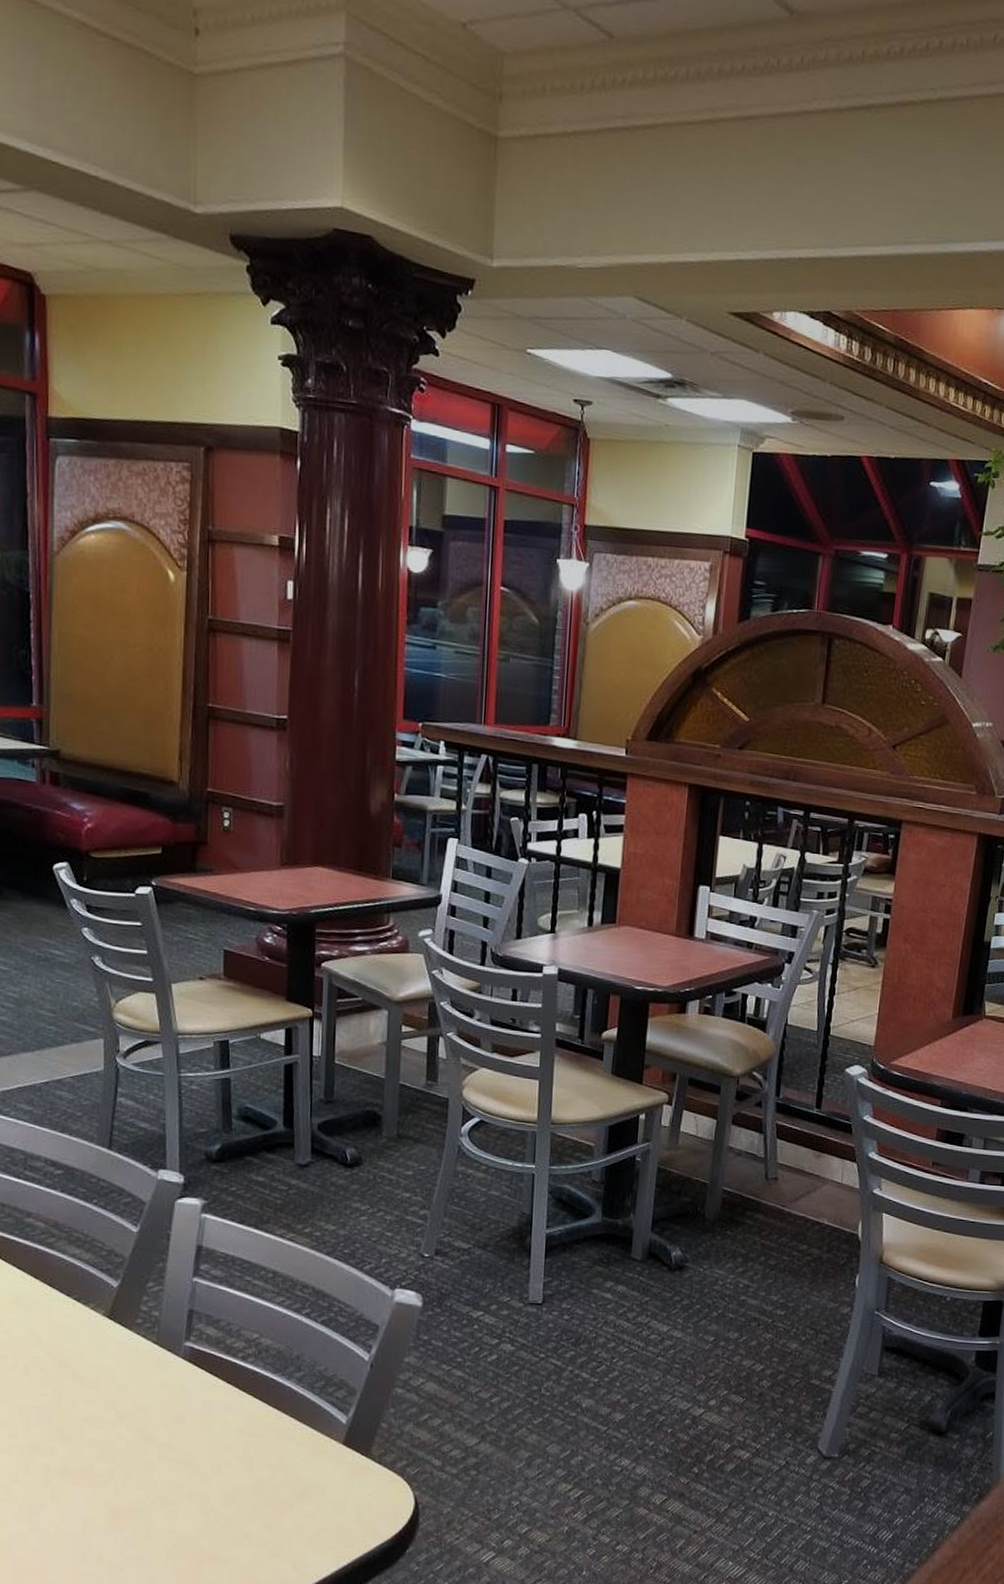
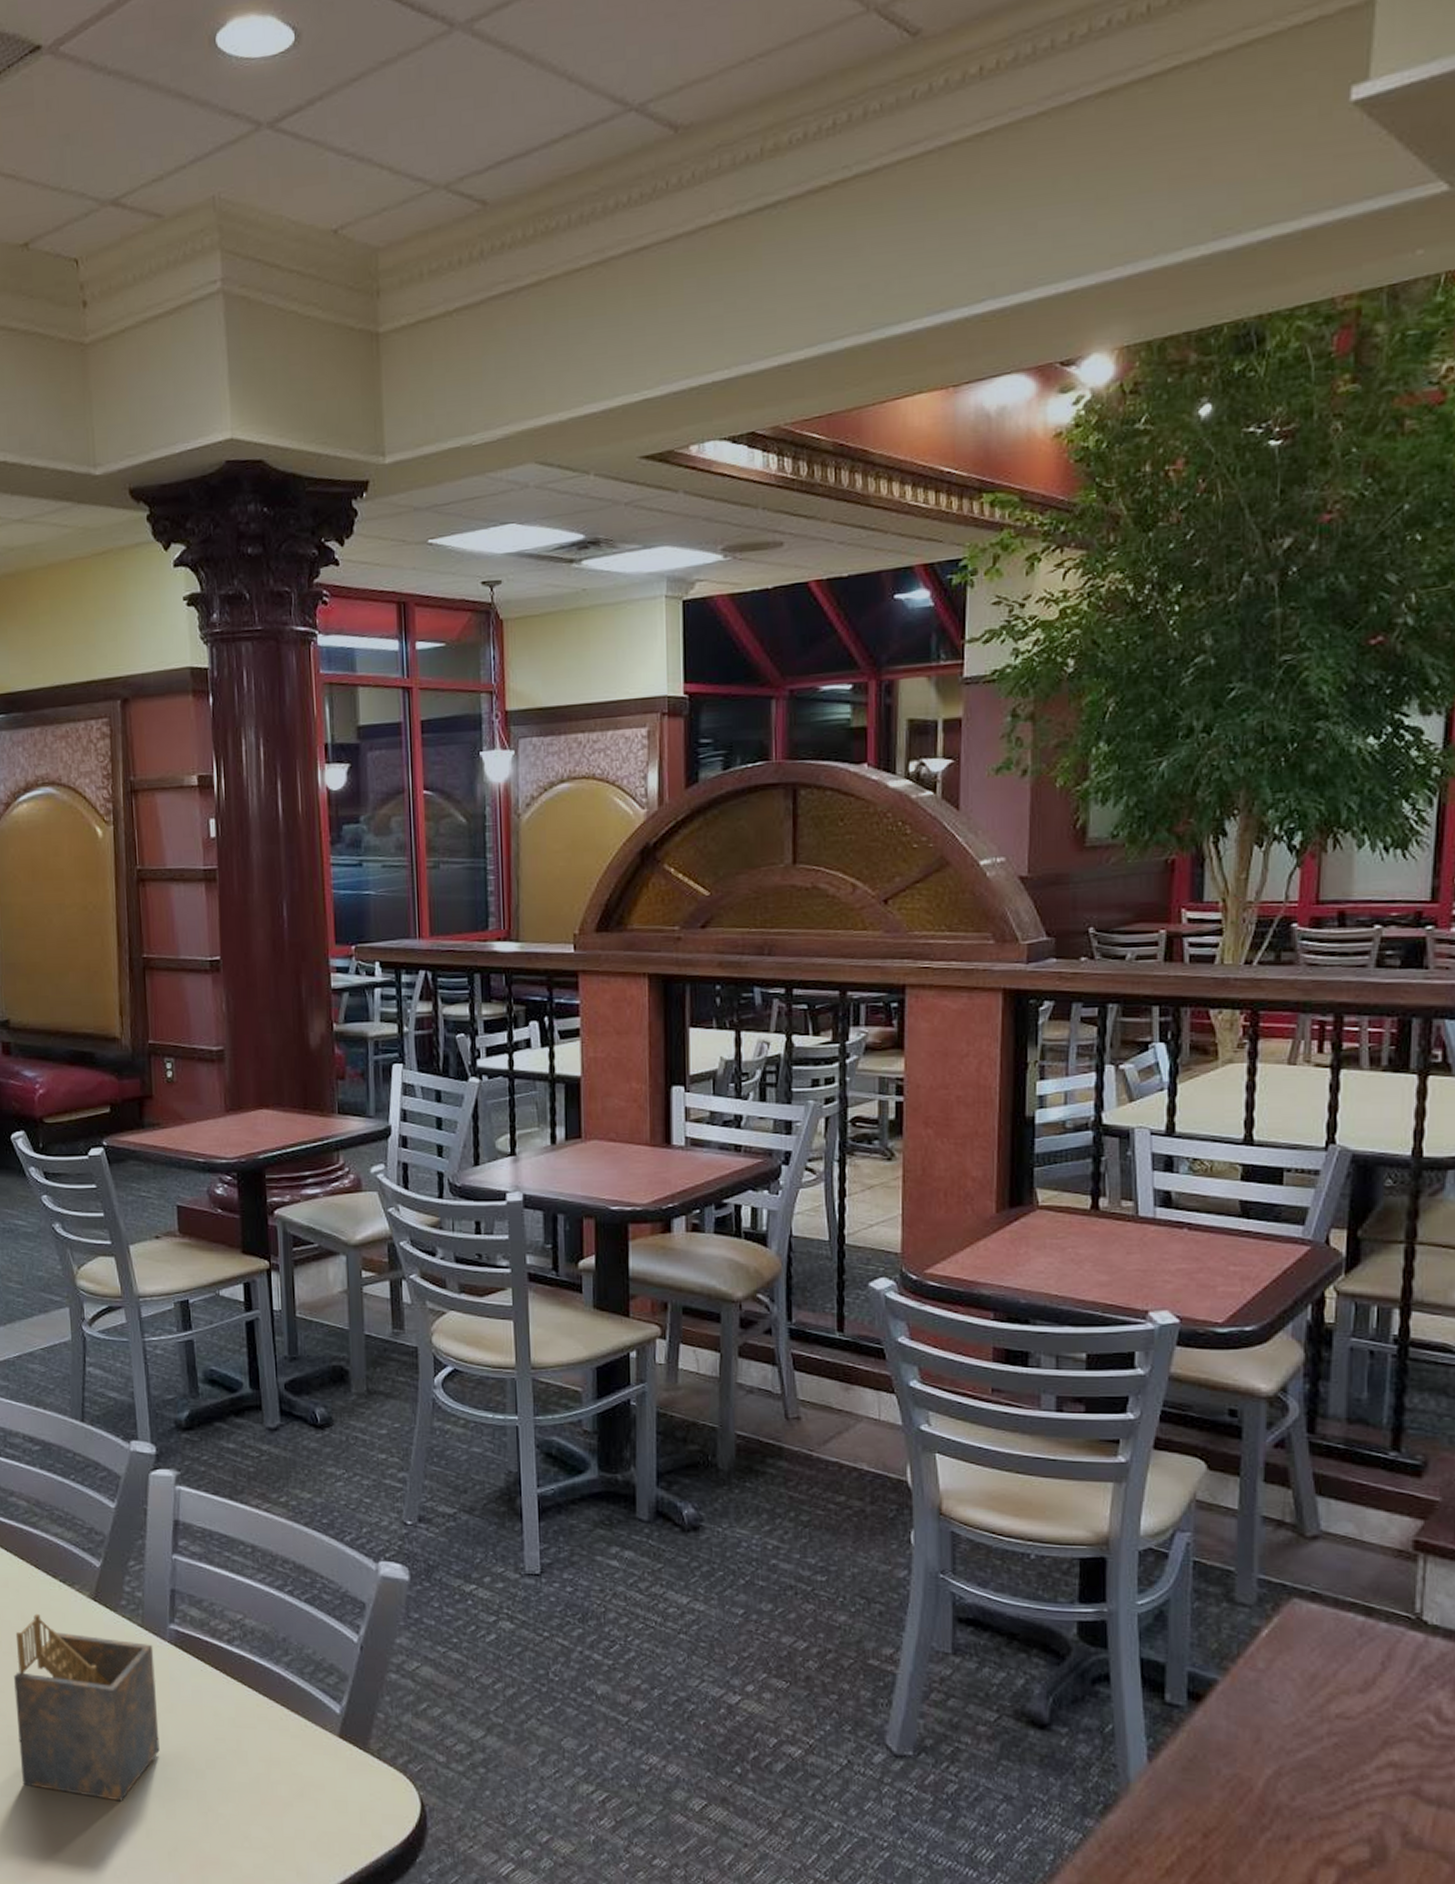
napkin holder: none [18,1329,167,1505] -> present [14,1613,160,1802]

